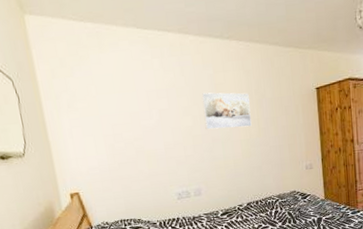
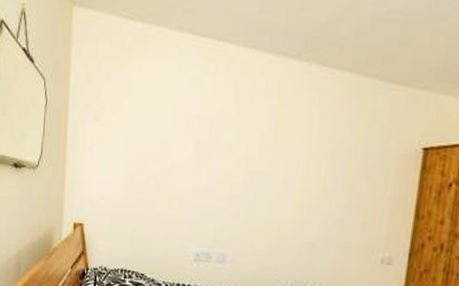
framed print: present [202,92,252,130] -> none [250,129,319,186]

